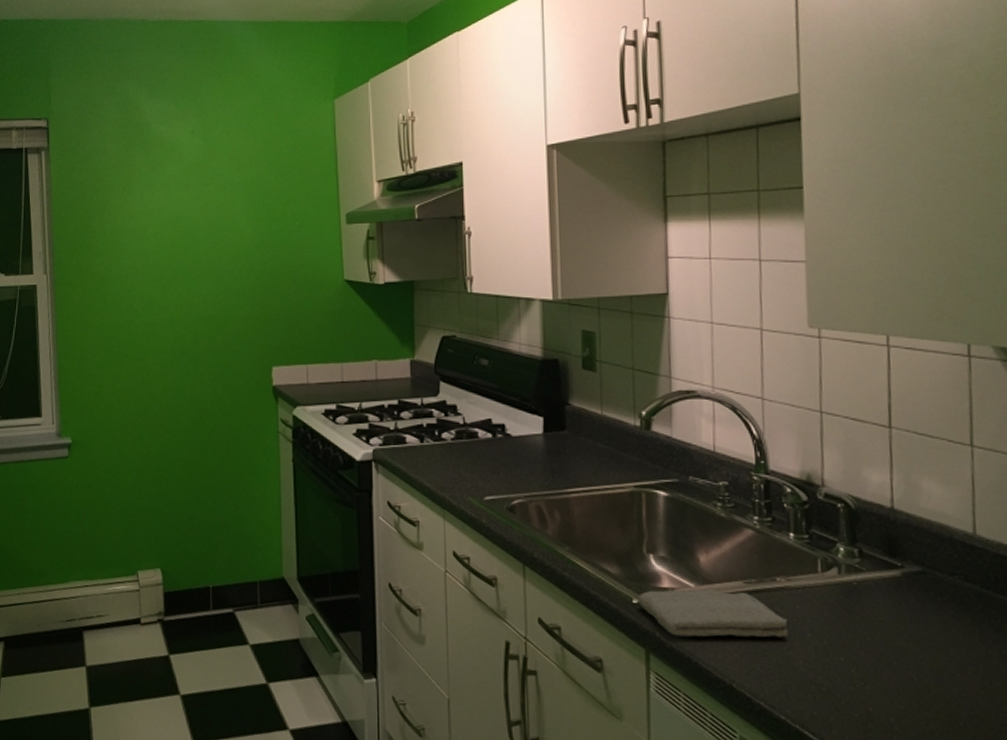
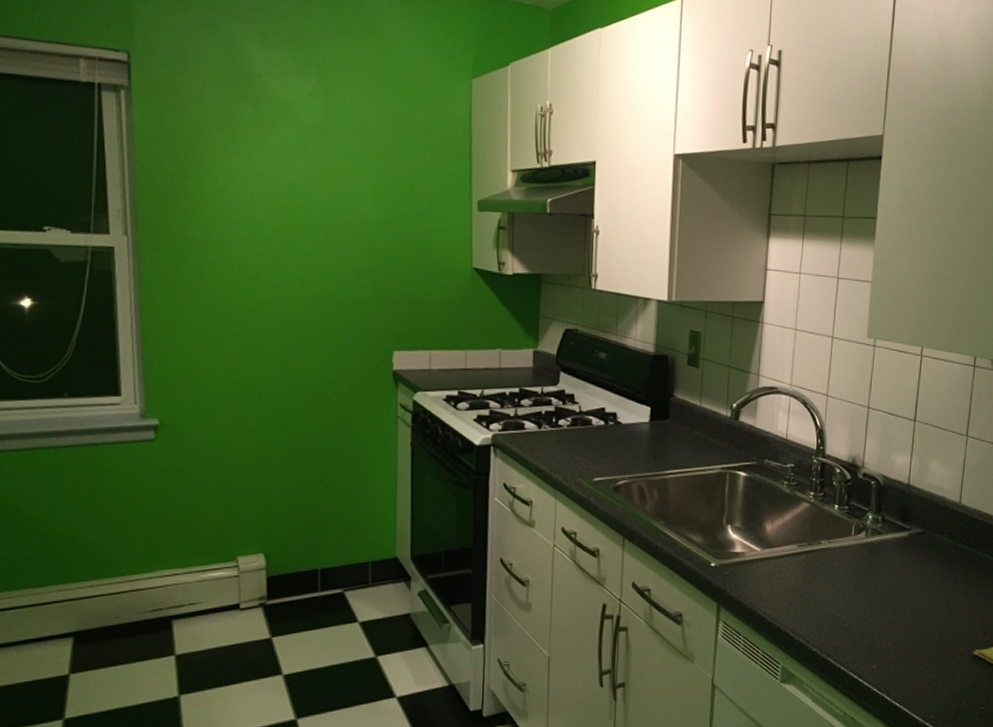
washcloth: present [637,588,789,638] -> none [715,551,827,591]

